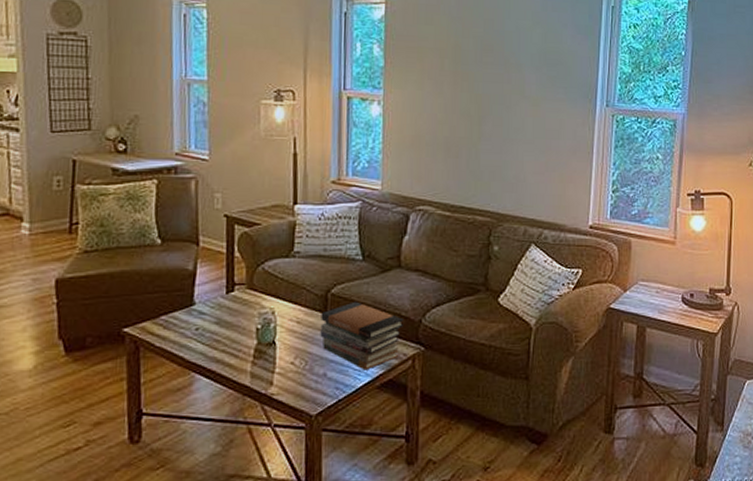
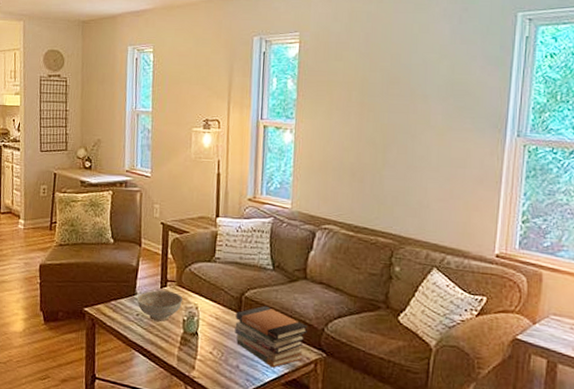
decorative bowl: none [195,297,255,334] -> present [136,290,182,322]

